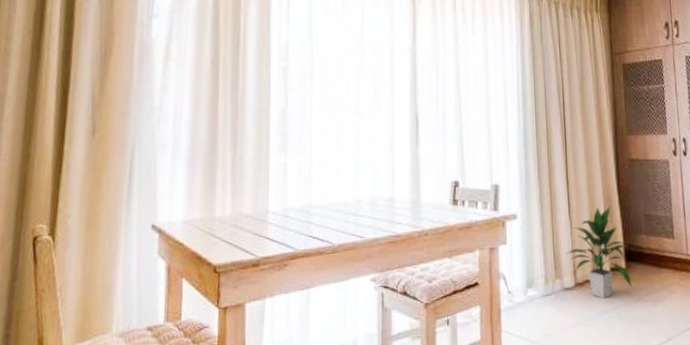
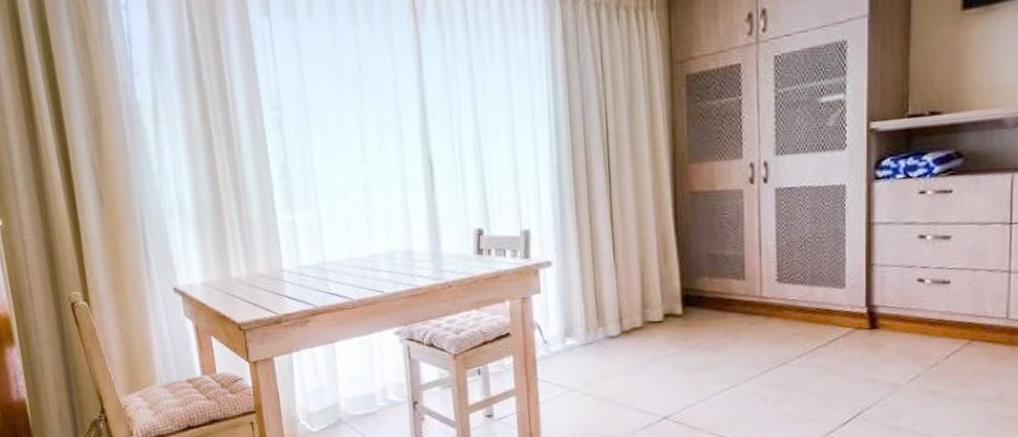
indoor plant: present [567,206,633,299] -> none [611,247,690,346]

